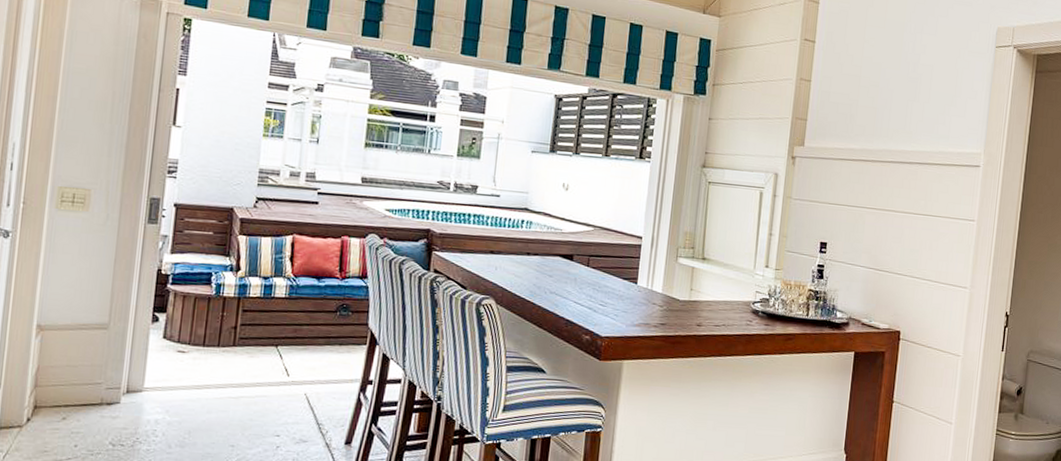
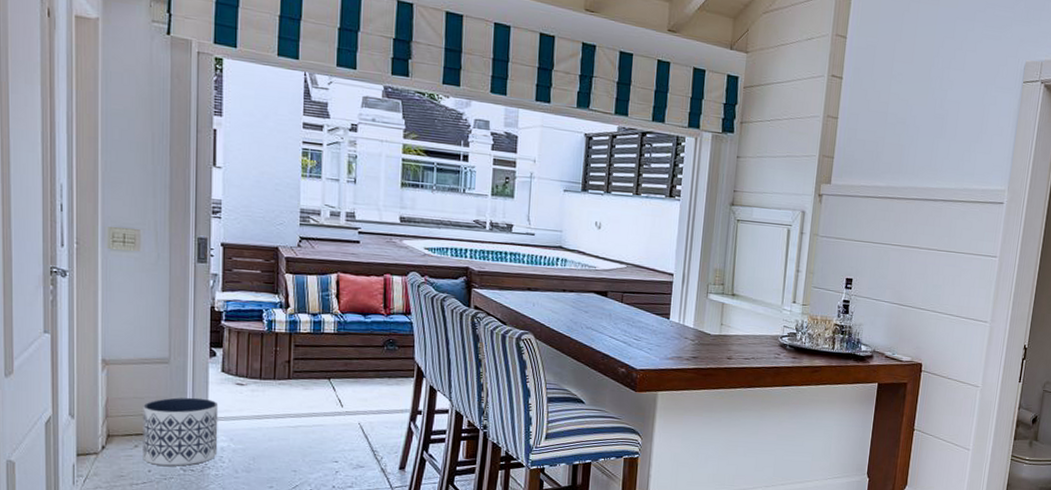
planter: none [70,365,157,441] -> present [143,397,219,466]

